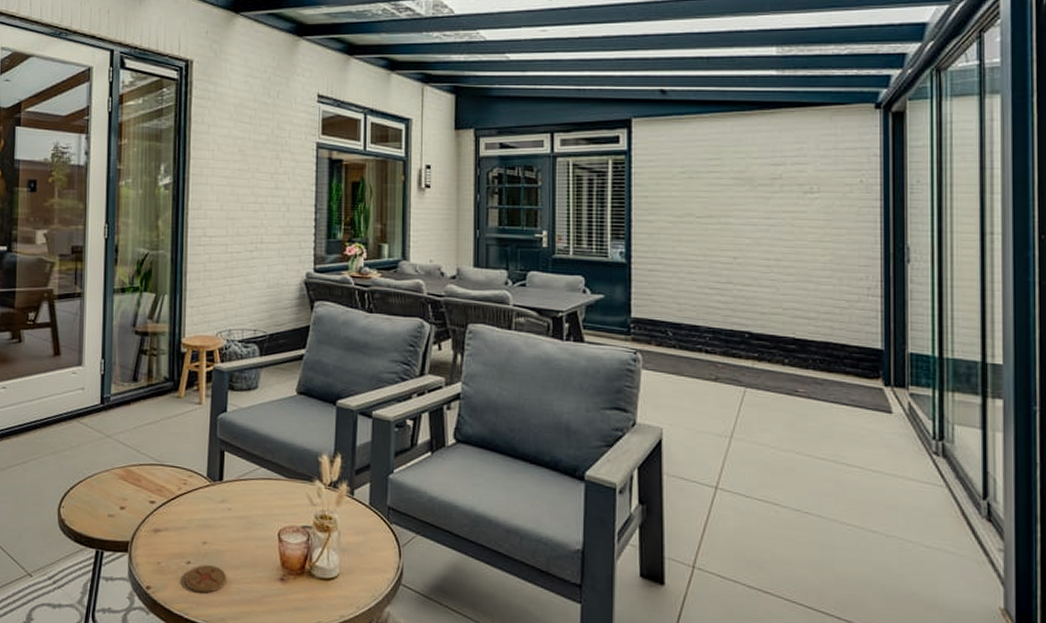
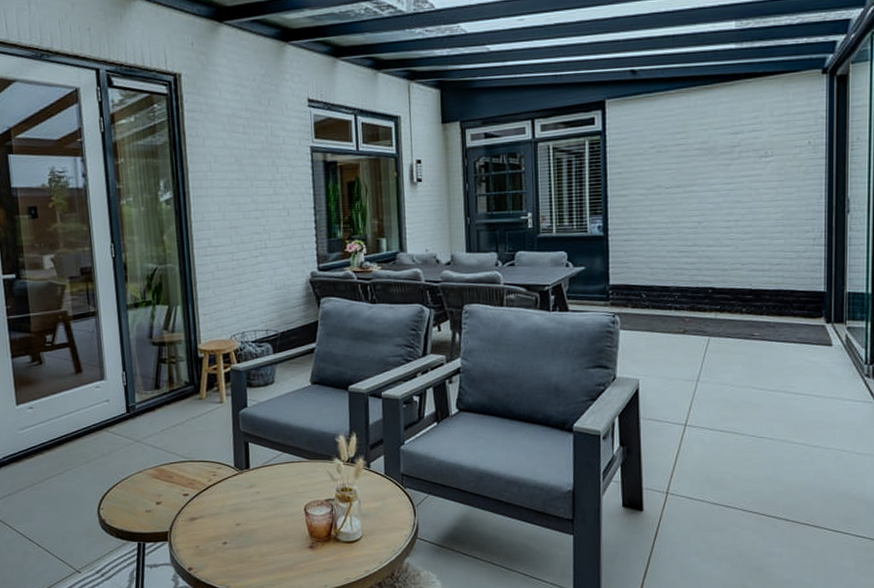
coaster: present [184,565,226,594] -> none [222,543,261,568]

